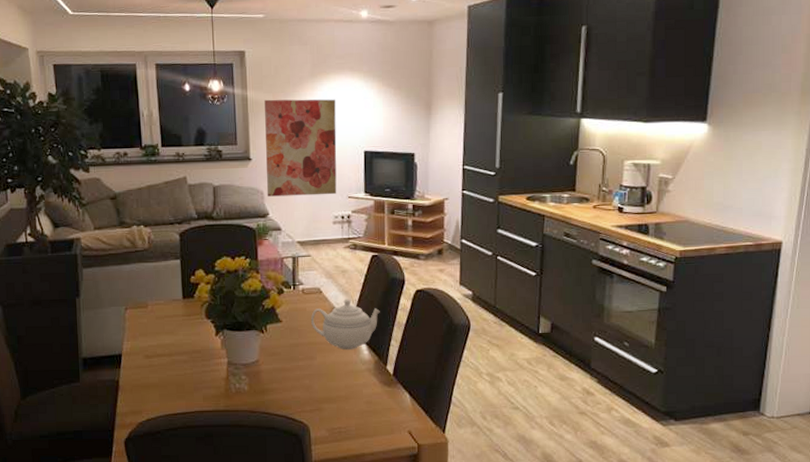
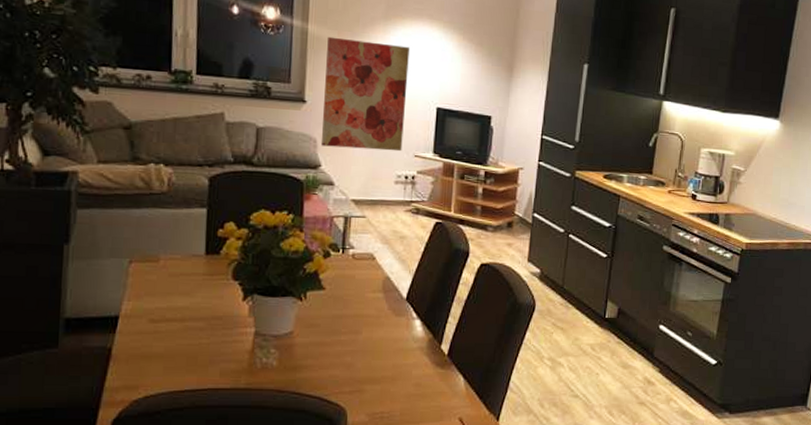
teapot: present [311,299,380,350] -> none [360,268,439,325]

